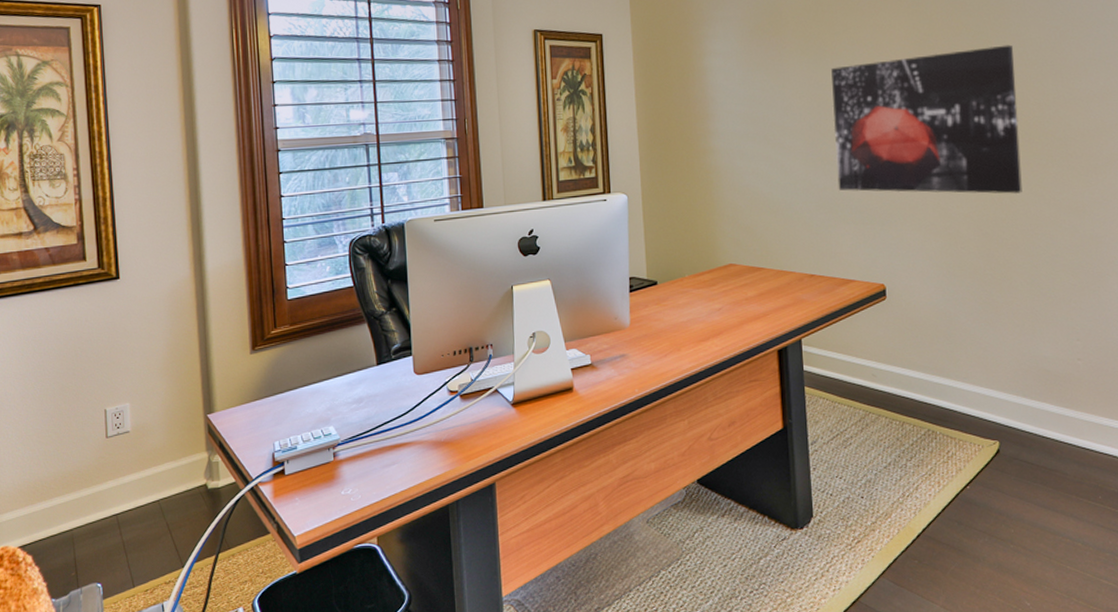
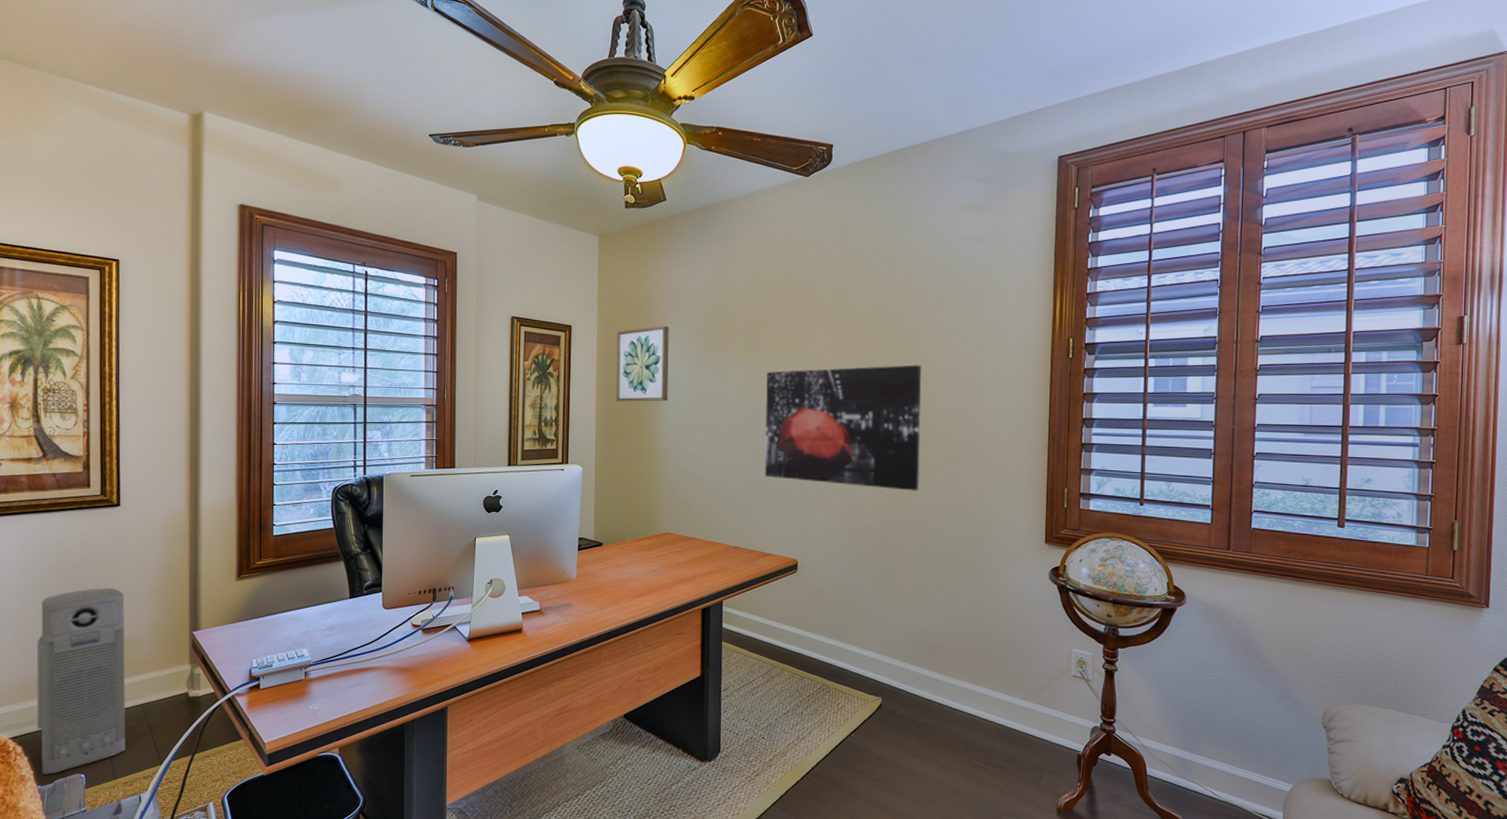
air purifier: none [40,371,143,586] -> present [36,587,126,775]
wall art: none [654,24,719,117] -> present [615,325,669,402]

